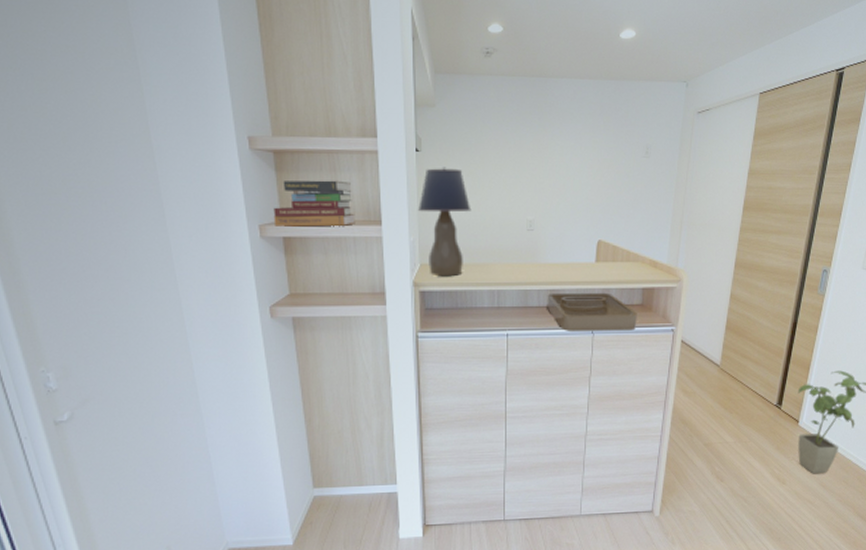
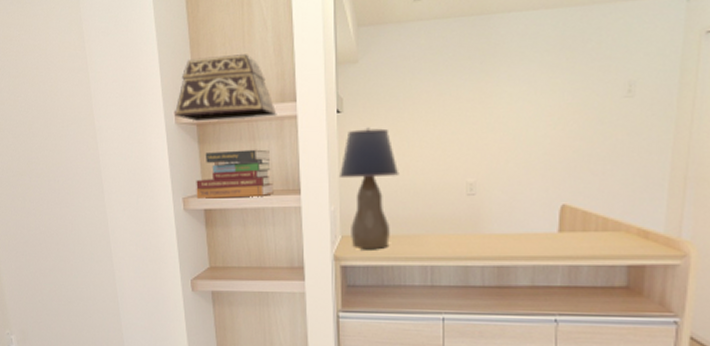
decorative box: none [248,84,358,150] -> present [175,54,277,122]
decorative tray: present [547,292,638,333] -> none [493,269,622,321]

